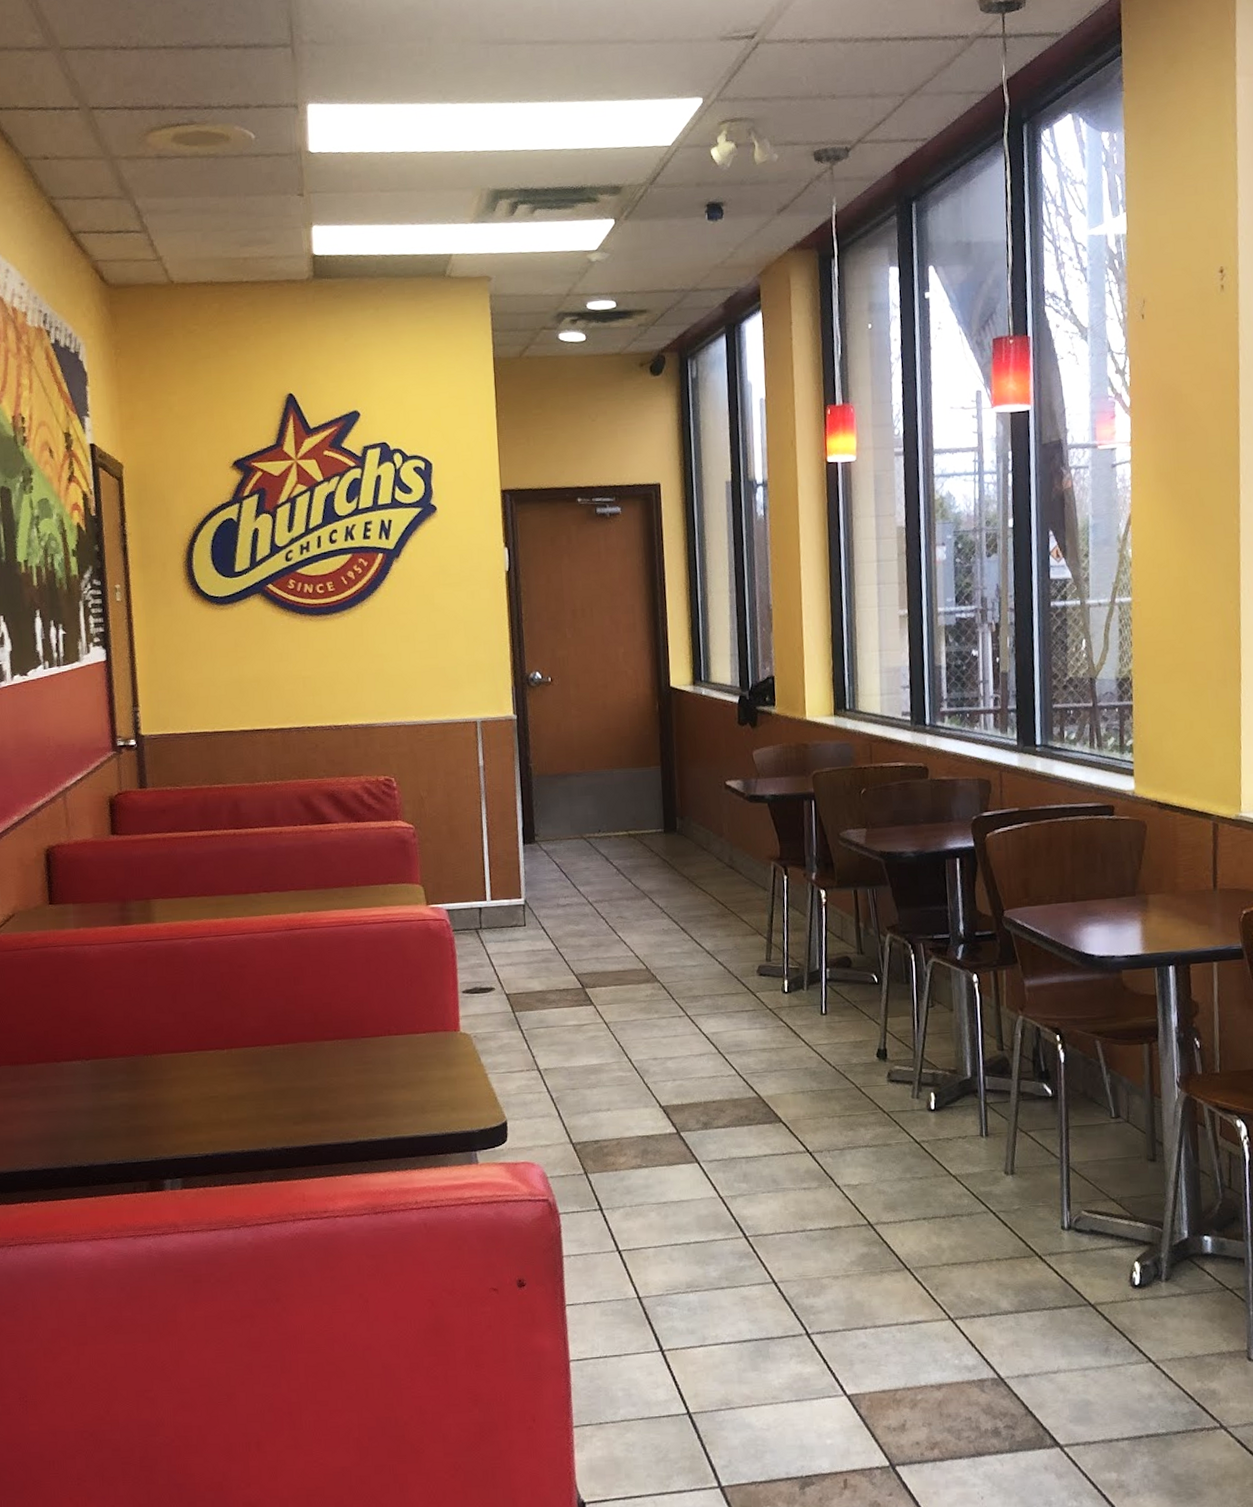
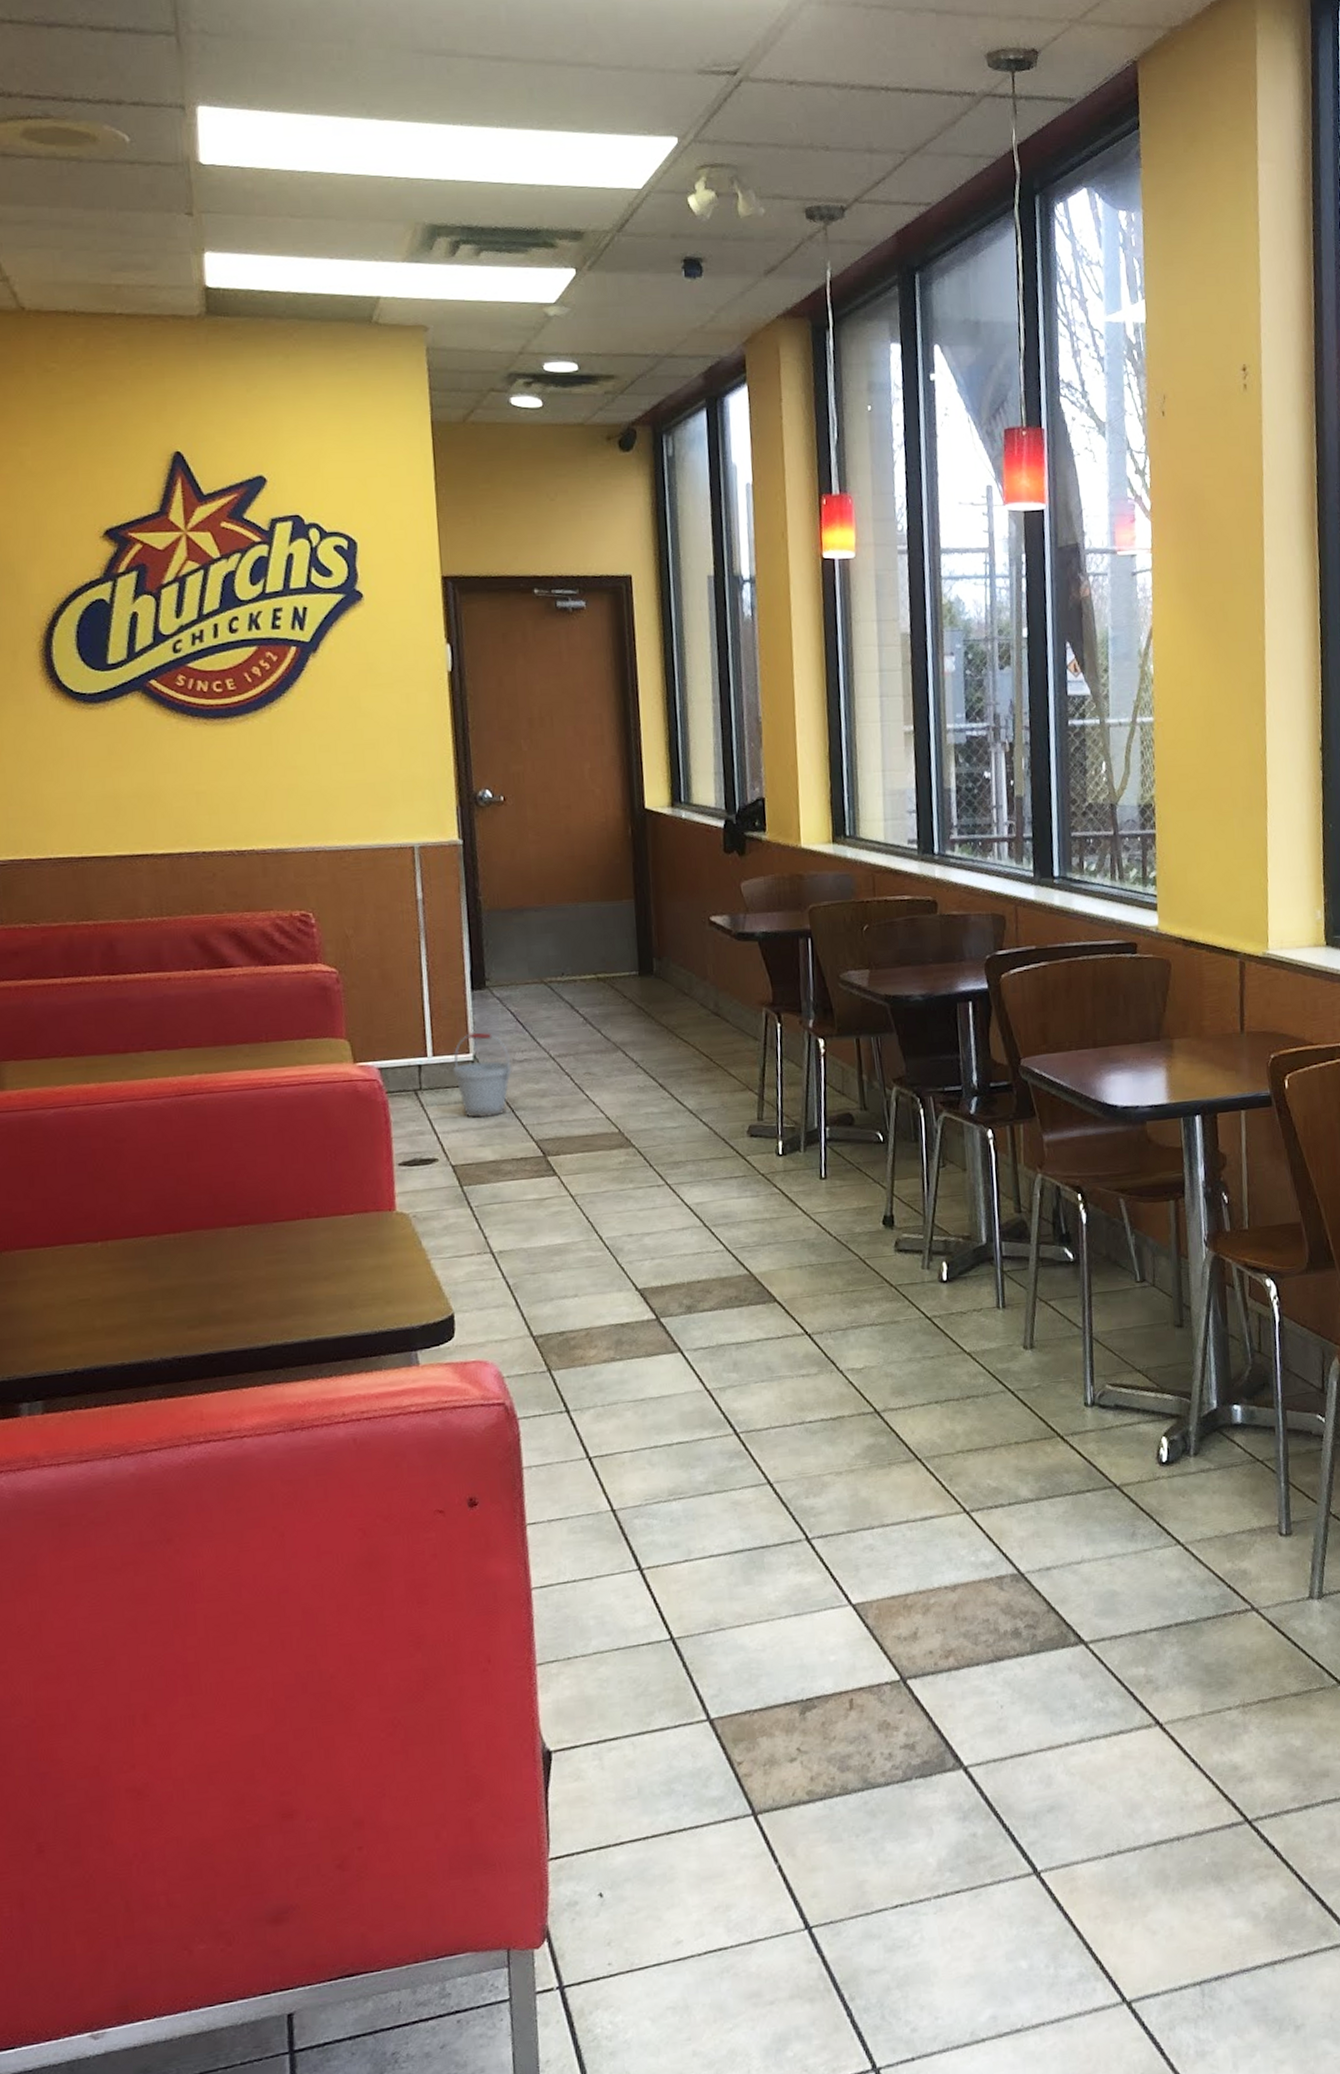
bucket: none [507,880,556,954] -> present [453,1032,512,1119]

